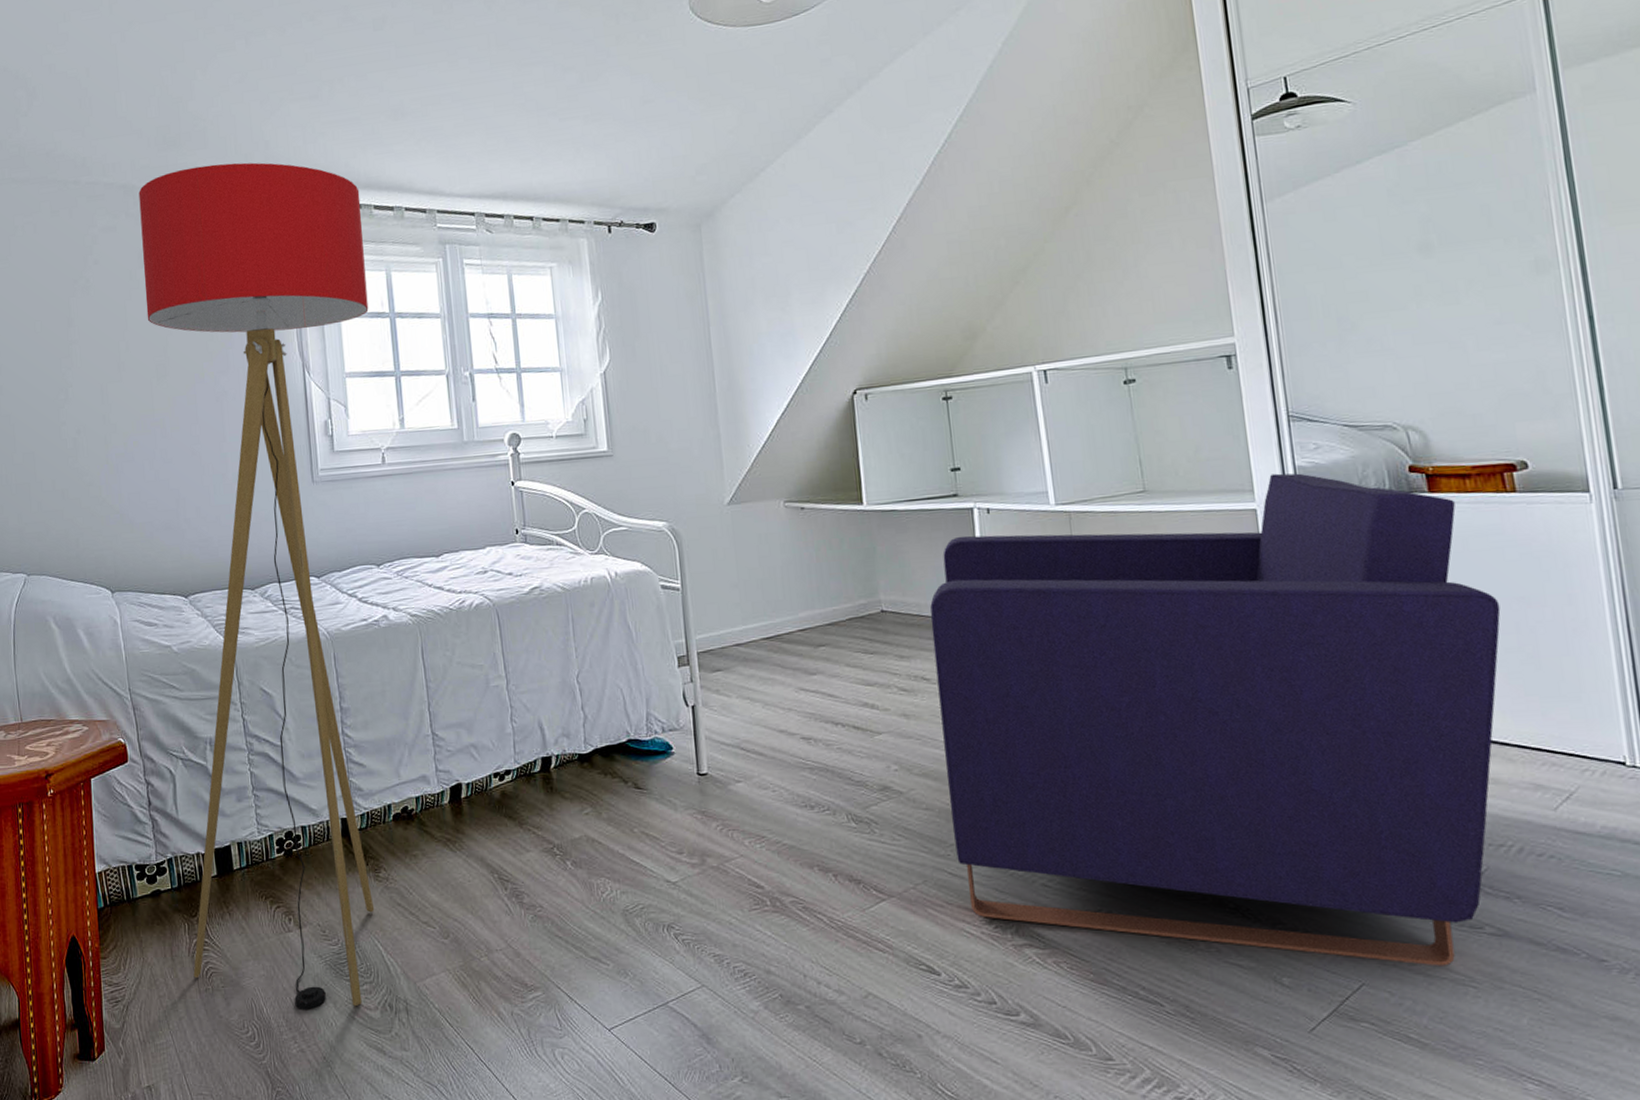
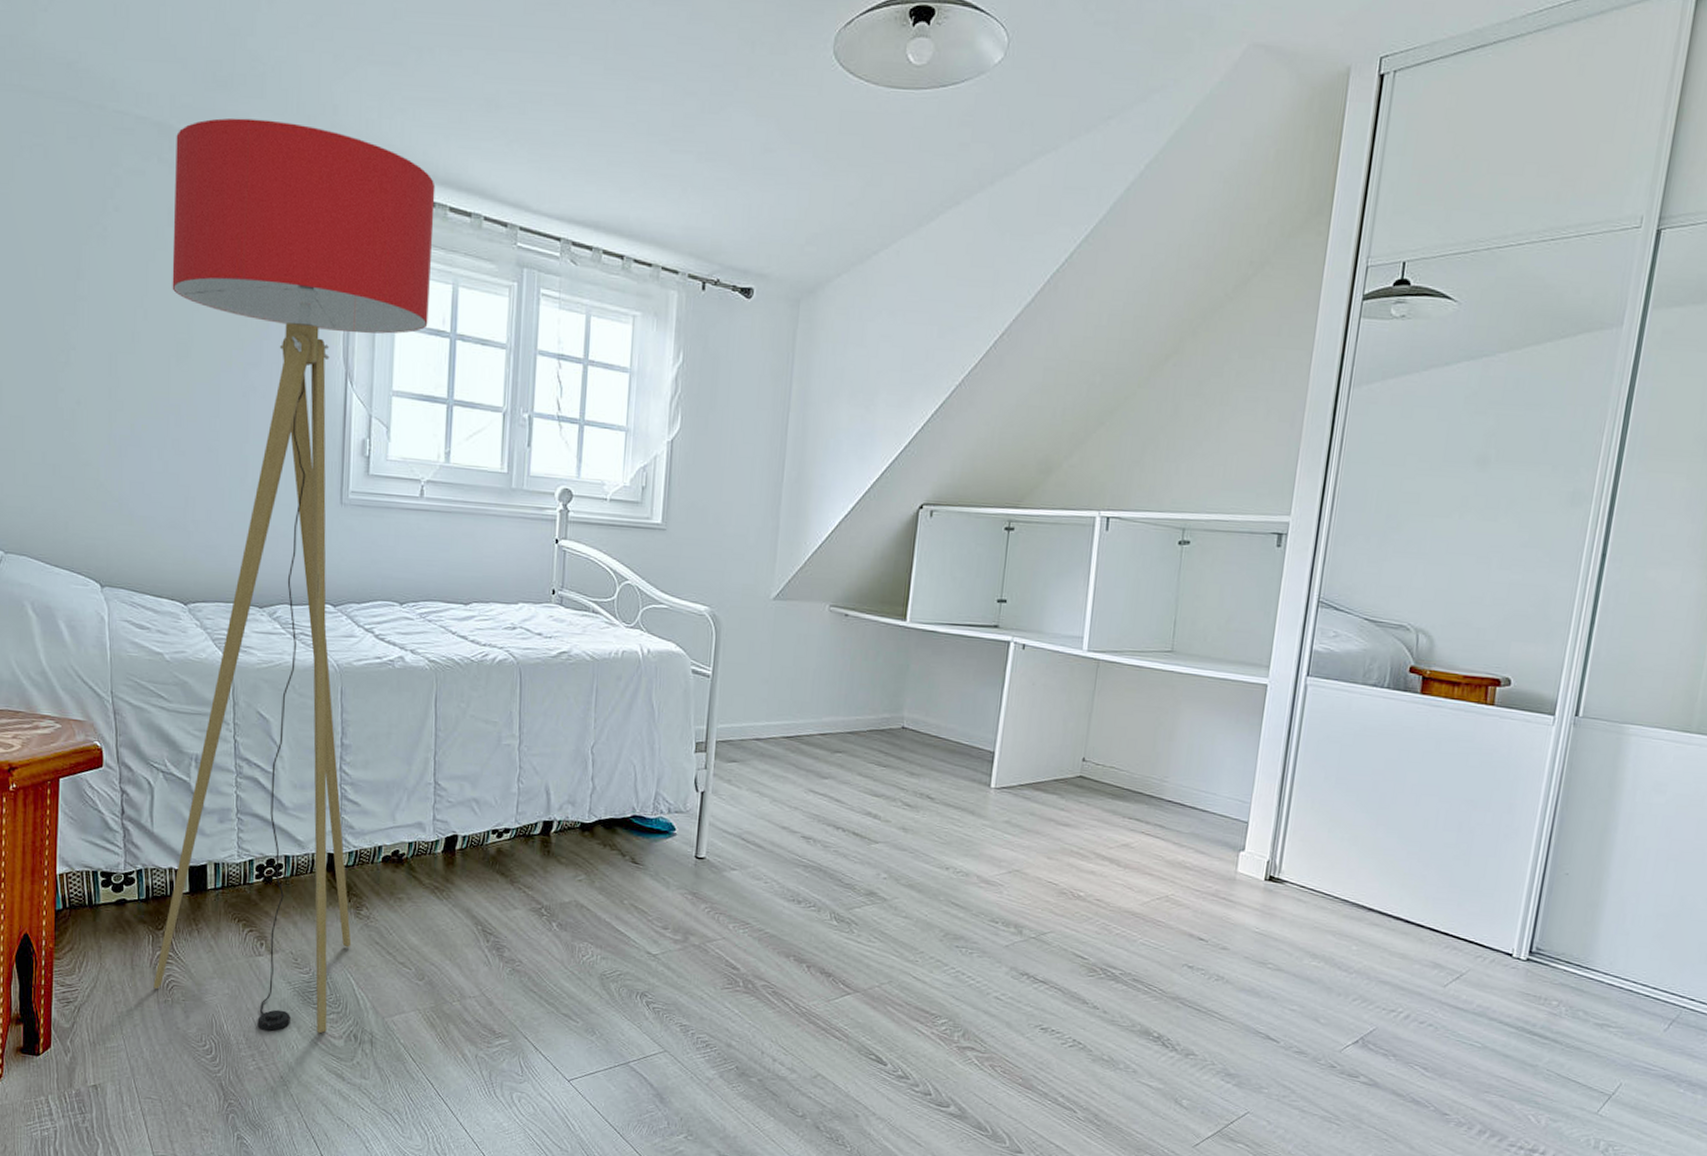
armchair: present [930,473,1501,966] -> none [924,654,1451,1105]

